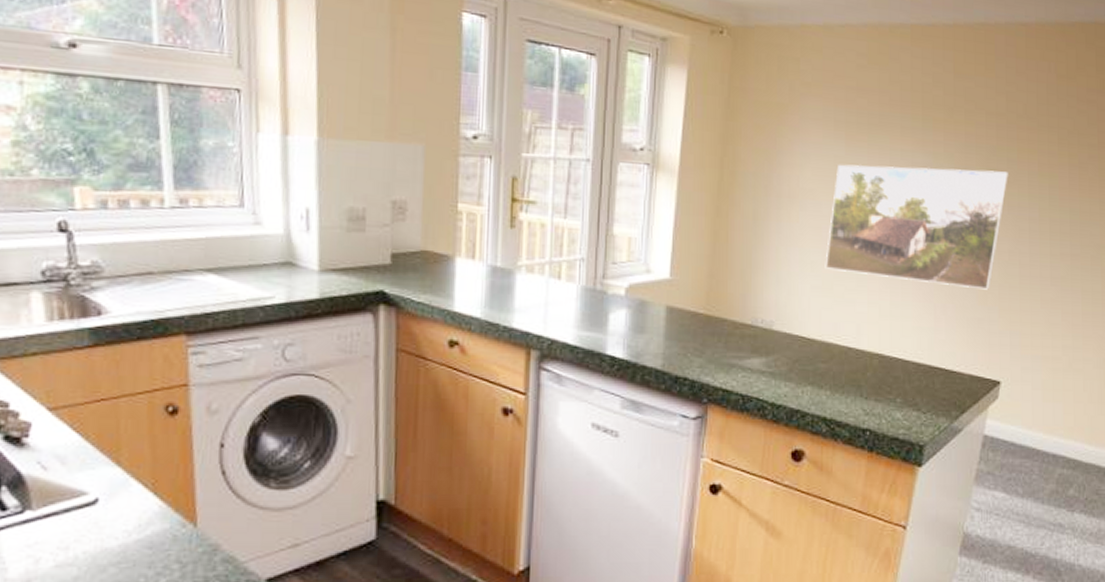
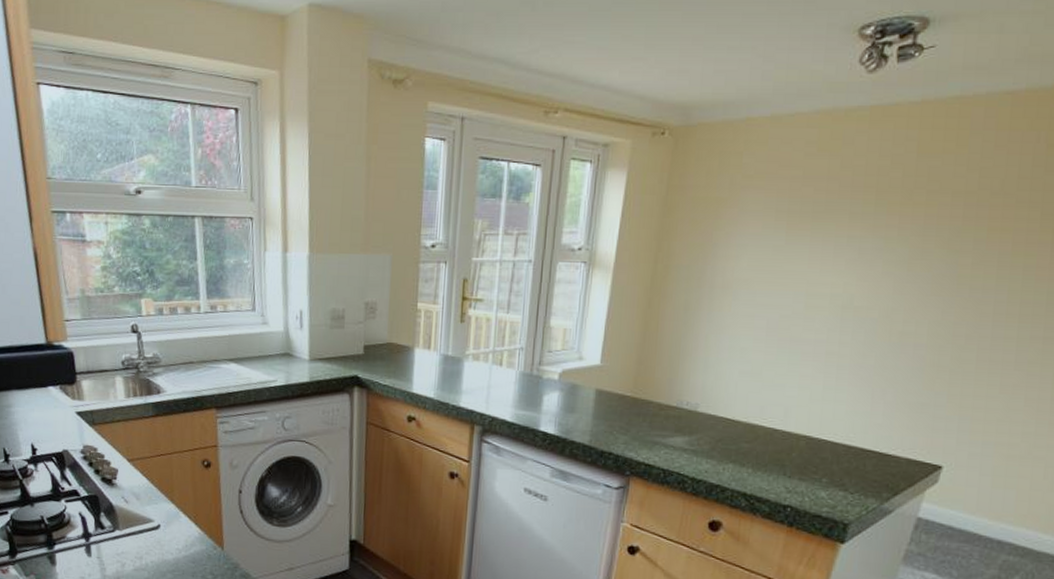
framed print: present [825,164,1008,290] -> none [755,252,974,375]

